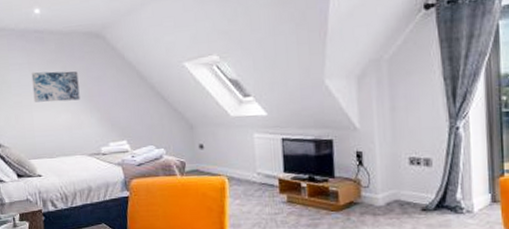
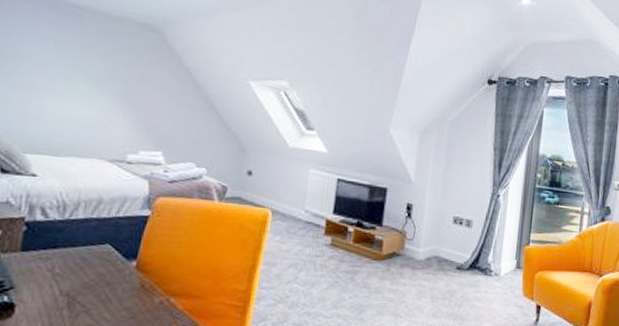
wall art: present [31,71,80,103] -> none [50,50,119,95]

